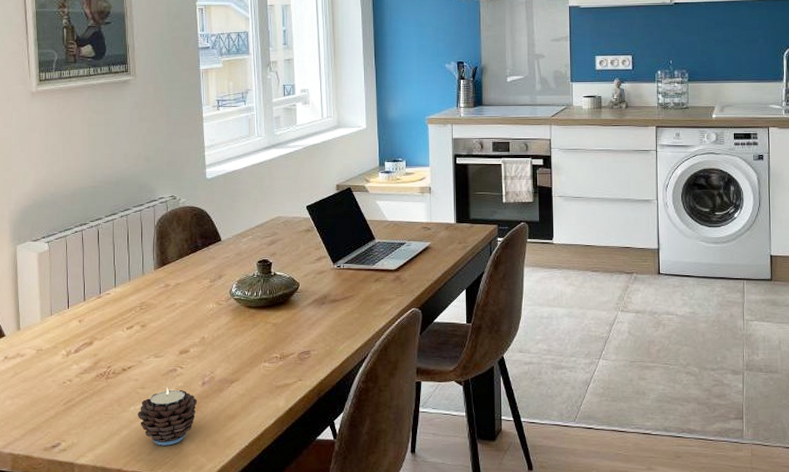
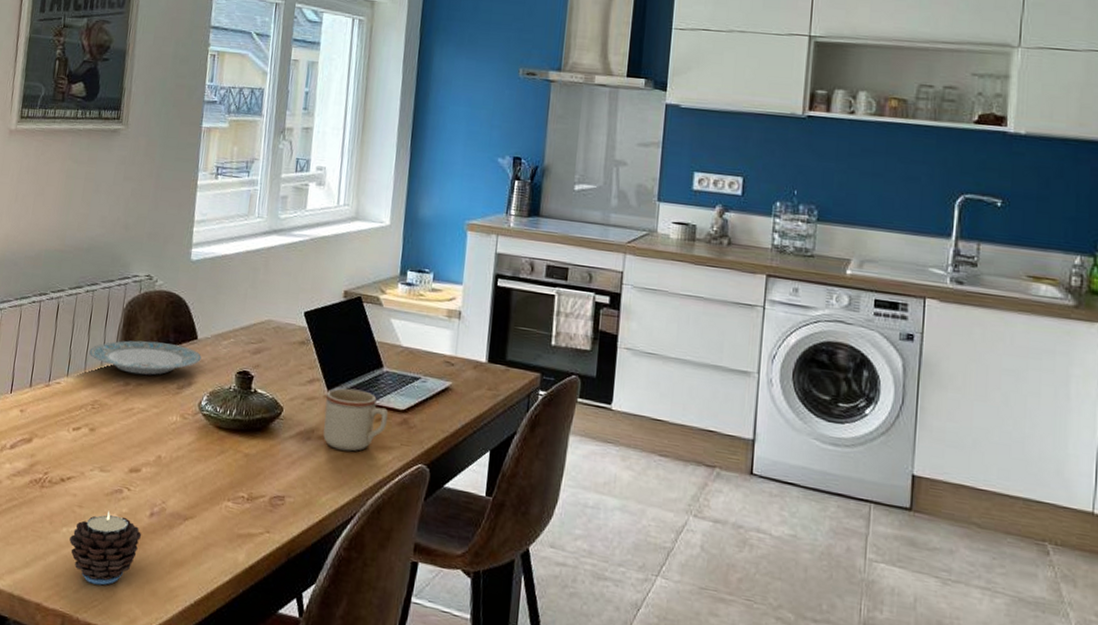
plate: none [131,248,227,277] -> present [89,340,202,375]
mug: none [333,259,384,308] -> present [323,388,389,452]

